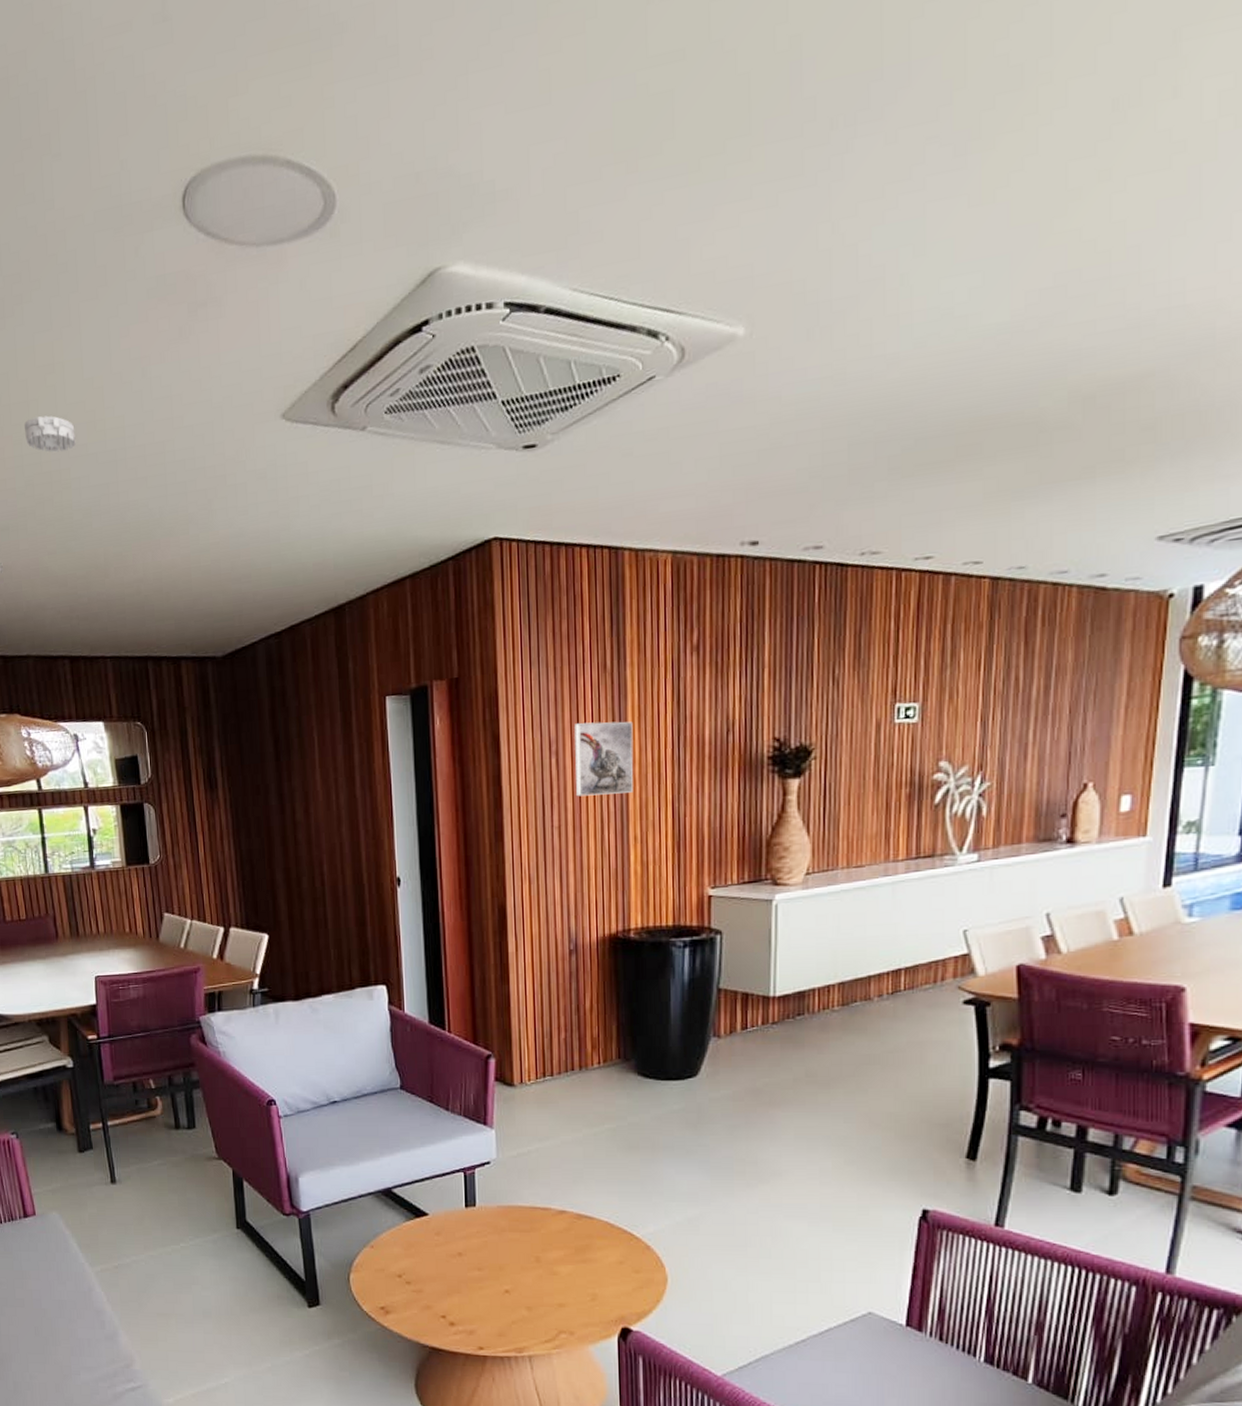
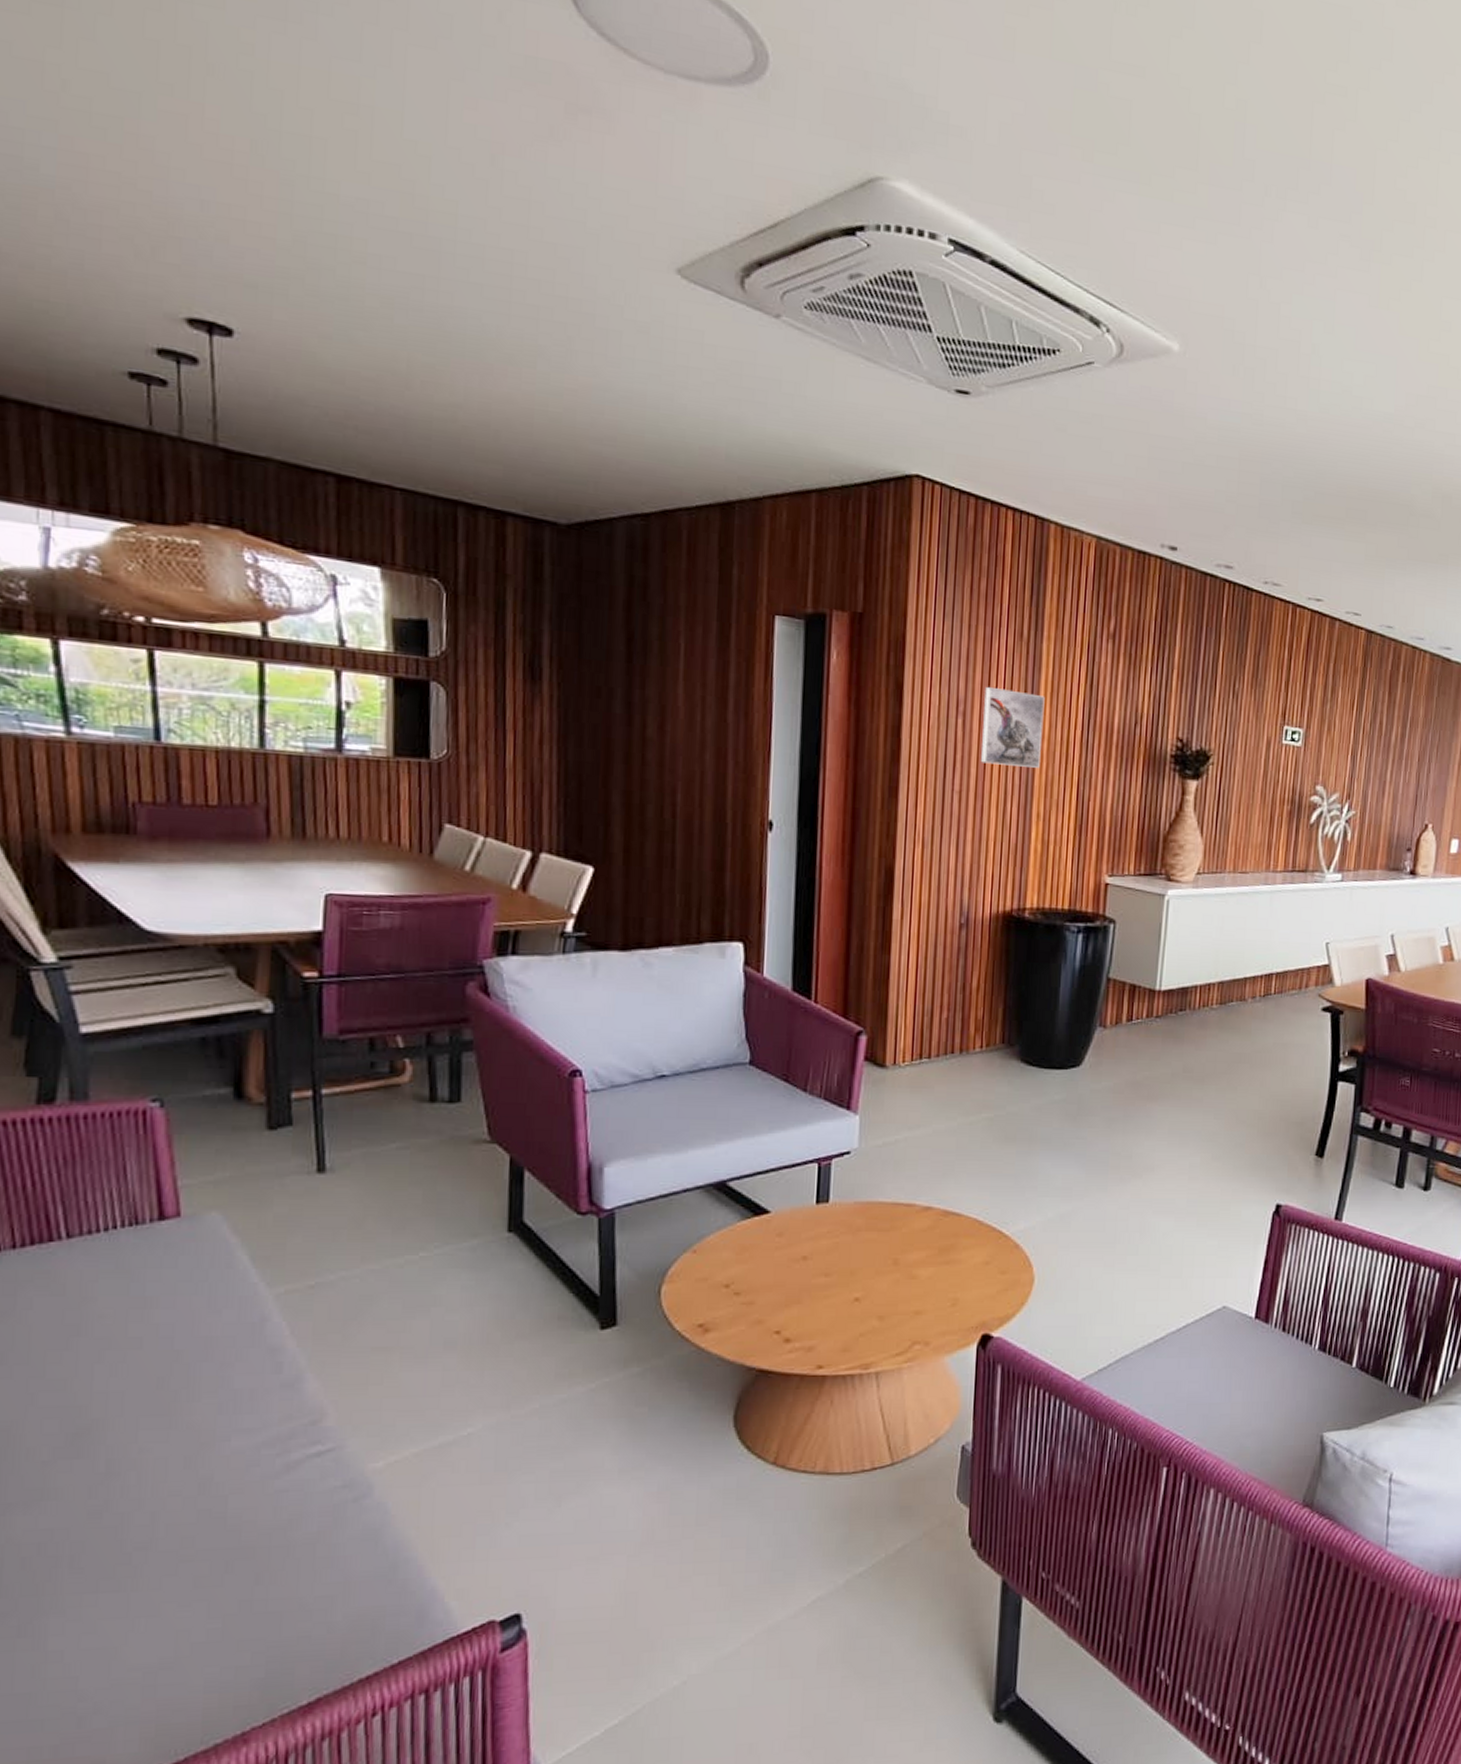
smoke detector: present [23,415,76,453] -> none [299,159,382,218]

